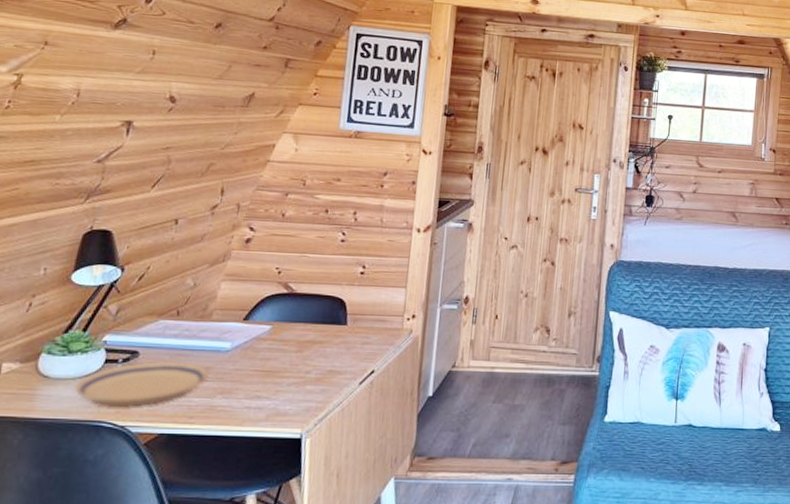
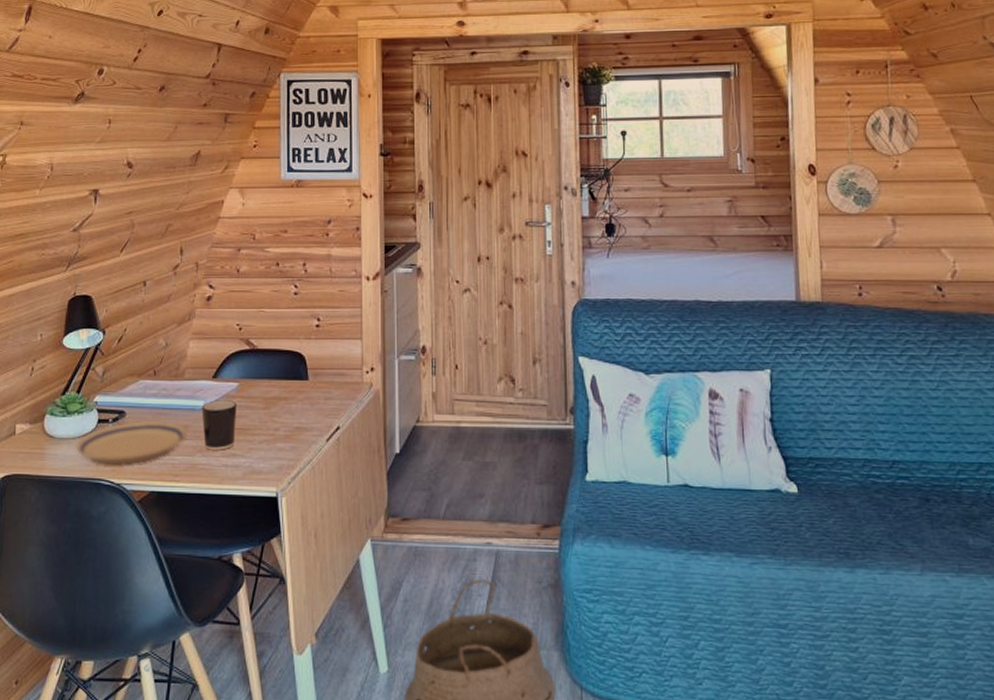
mug: none [226,342,267,393] -> present [201,400,237,451]

